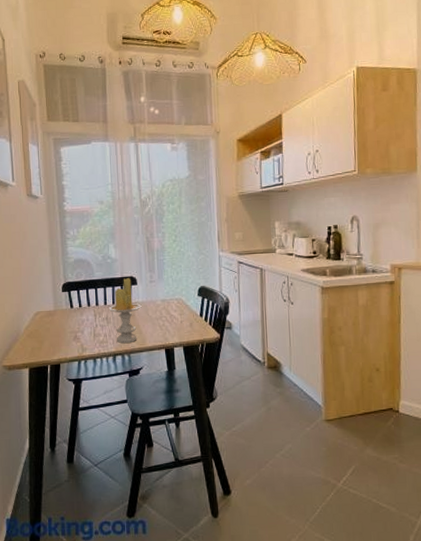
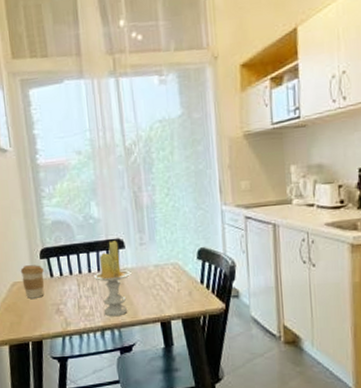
coffee cup: none [43,297,66,327] -> present [20,265,45,299]

